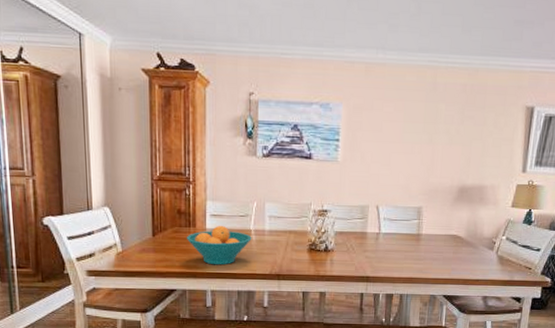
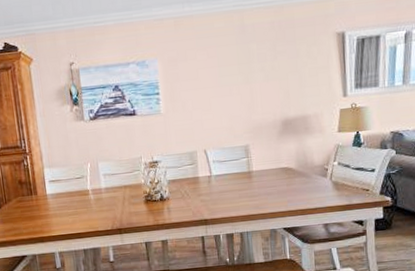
fruit bowl: present [186,225,252,265] -> none [29,189,90,228]

